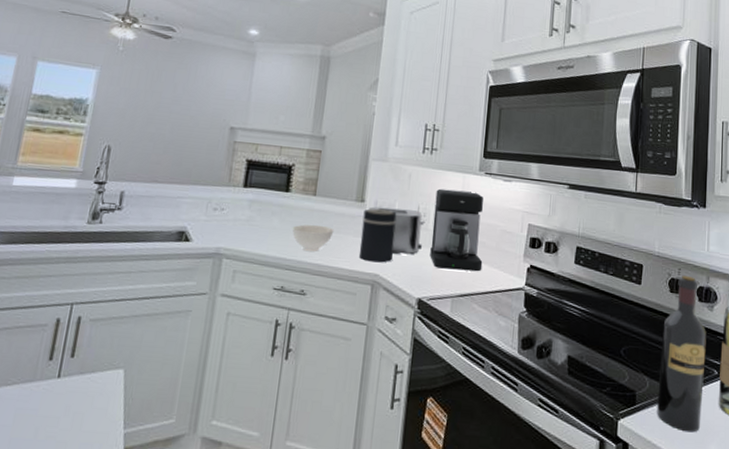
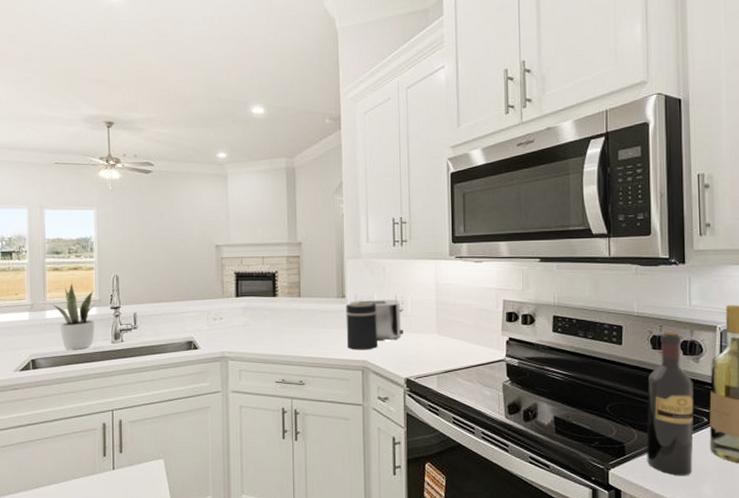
potted plant: none [21,147,84,227] -> present [51,282,101,350]
bowl: present [292,224,334,253] -> none [284,322,321,347]
coffee maker: present [430,188,483,272] -> none [411,276,463,350]

